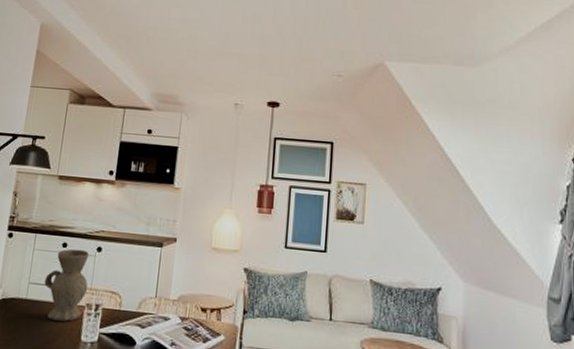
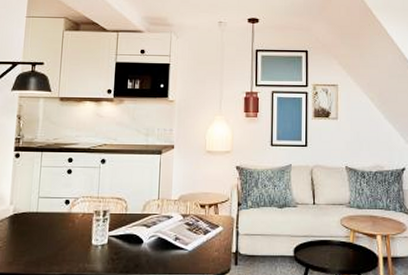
vase: present [44,248,90,322] -> none [53,163,95,229]

